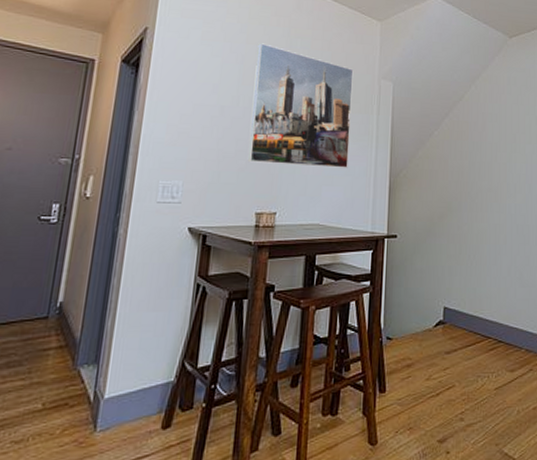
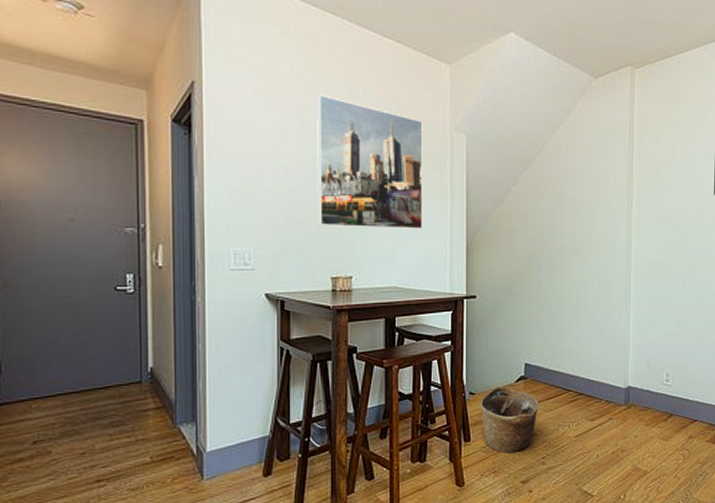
basket: none [397,332,457,407] -> present [480,387,539,454]

